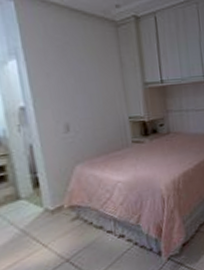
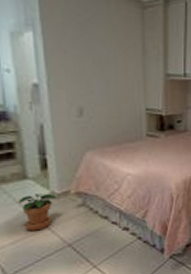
potted plant: none [12,210,52,252] -> present [18,193,58,231]

